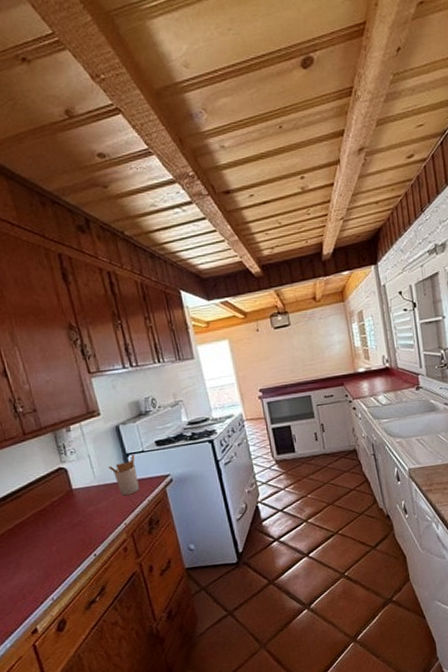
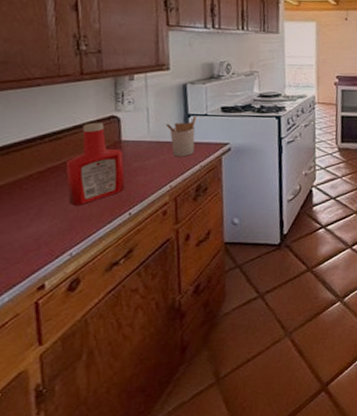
ketchup bottle: none [29,475,86,555] -> present [65,122,125,205]

